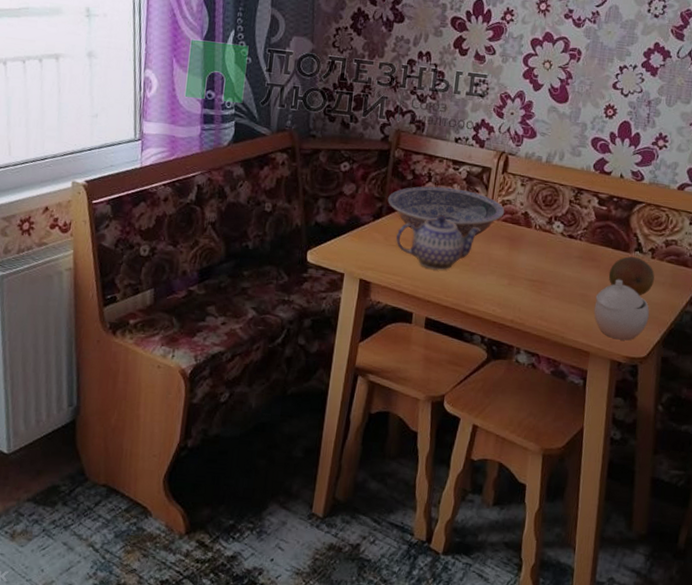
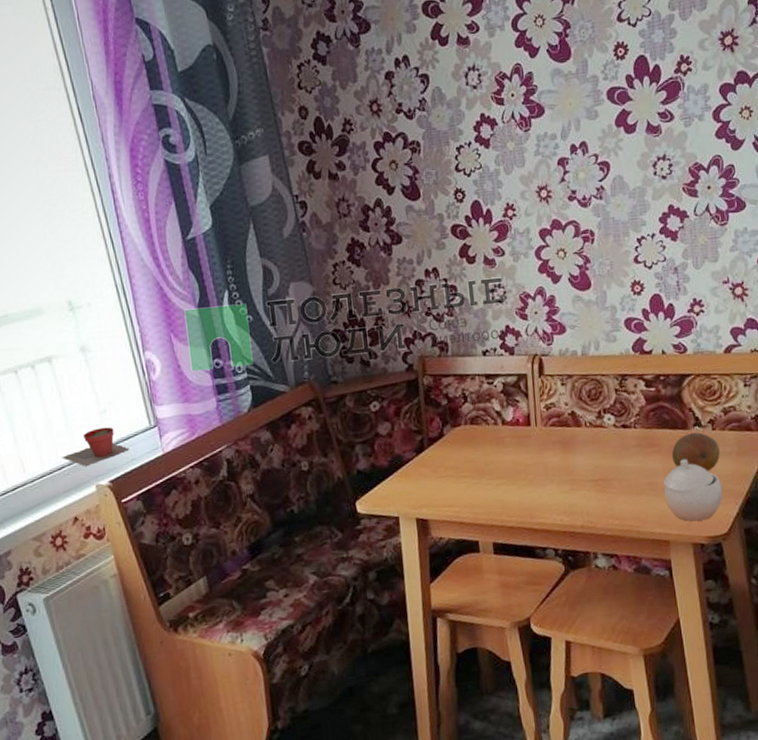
plant pot: none [47,129,111,163] -> present [61,427,130,467]
bowl: present [387,186,505,238] -> none [426,402,551,455]
teapot: present [396,214,481,271] -> none [444,433,530,493]

